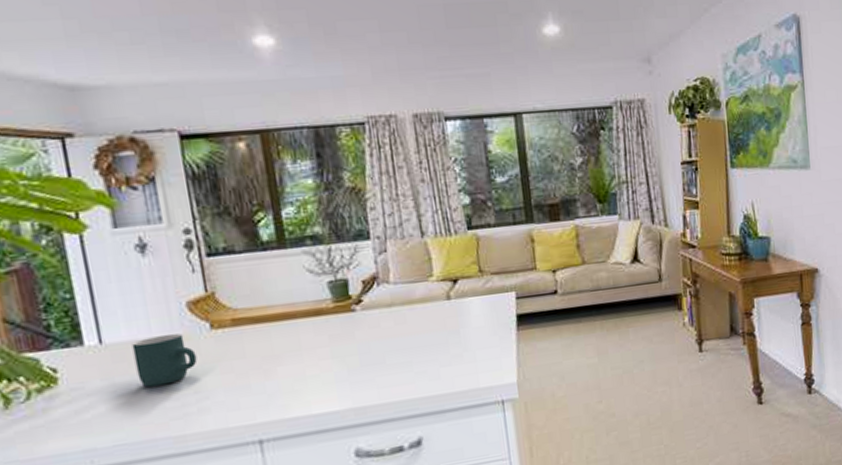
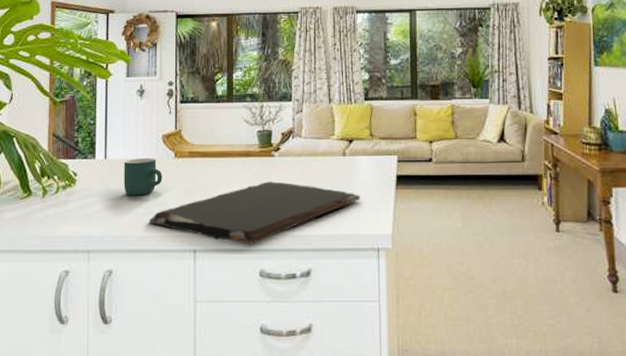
cutting board: none [185,340,475,424] -> present [148,181,361,246]

